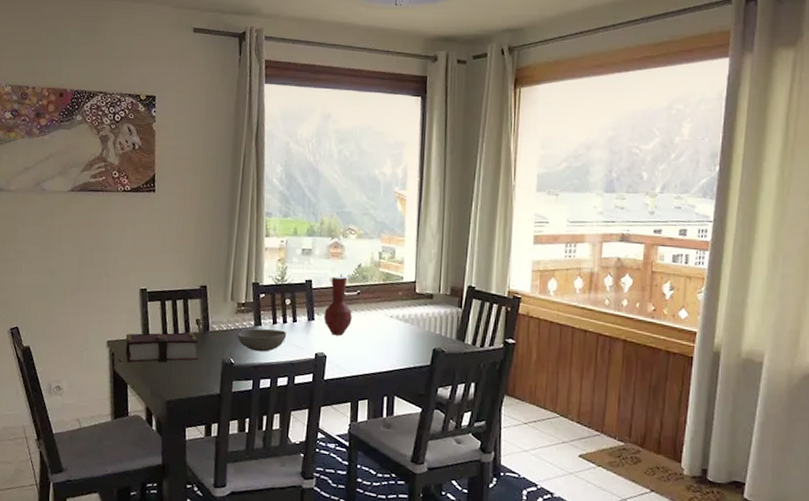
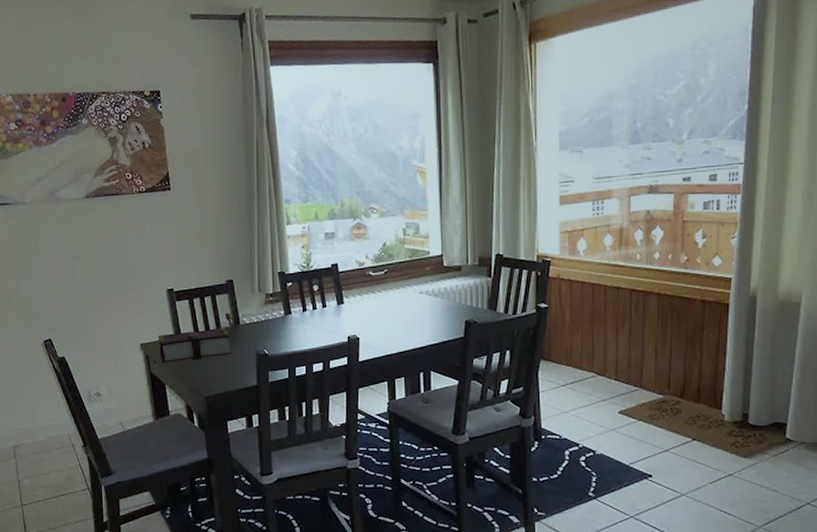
bowl: present [237,328,287,352] -> none [268,317,318,340]
vase: present [324,276,352,336] -> none [353,256,381,317]

